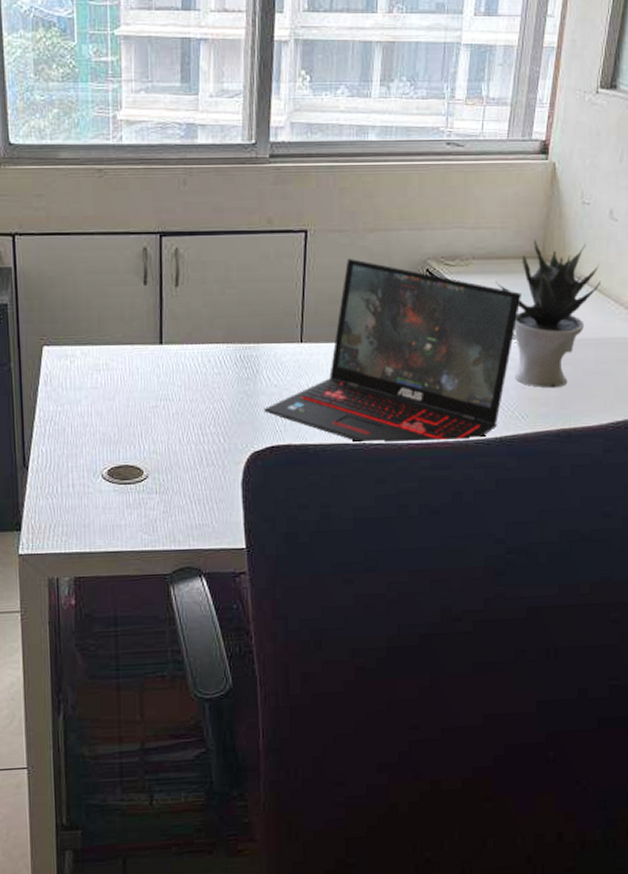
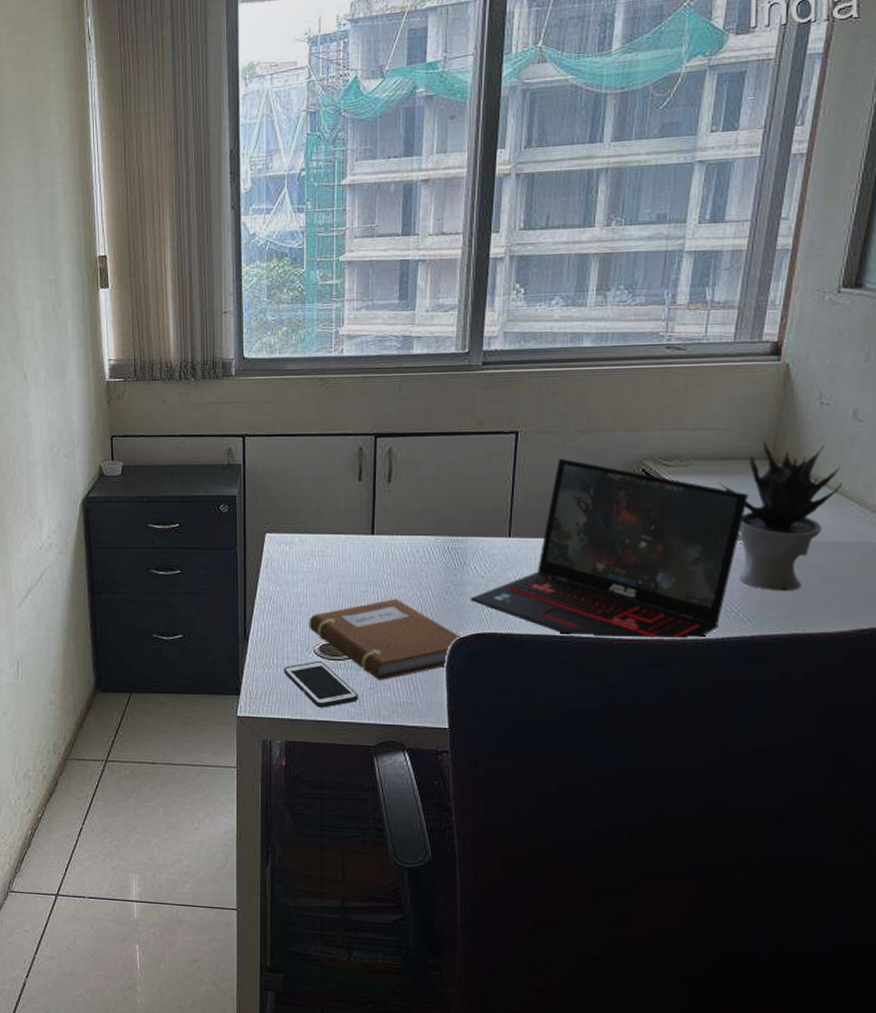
cell phone: none [69,487,152,538] -> present [284,661,359,708]
notebook: none [95,414,256,502] -> present [309,599,461,680]

